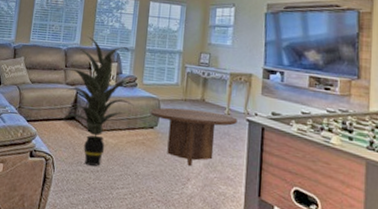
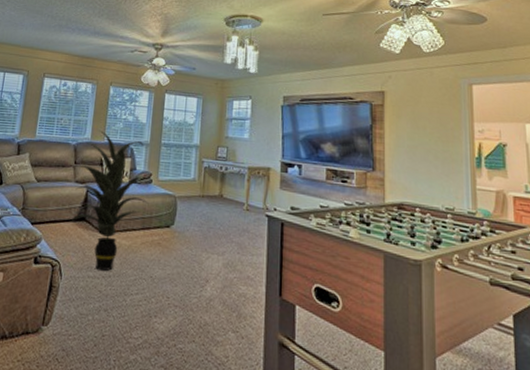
coffee table: present [150,107,238,167] -> none [166,204,257,267]

